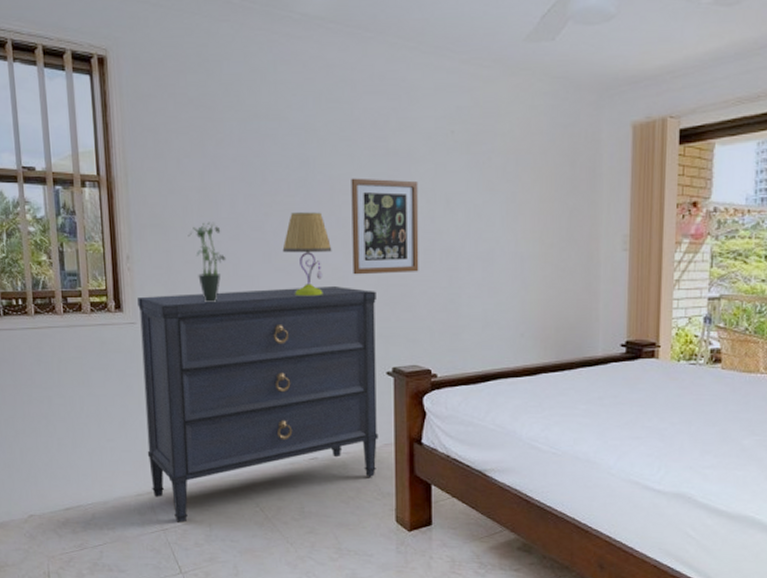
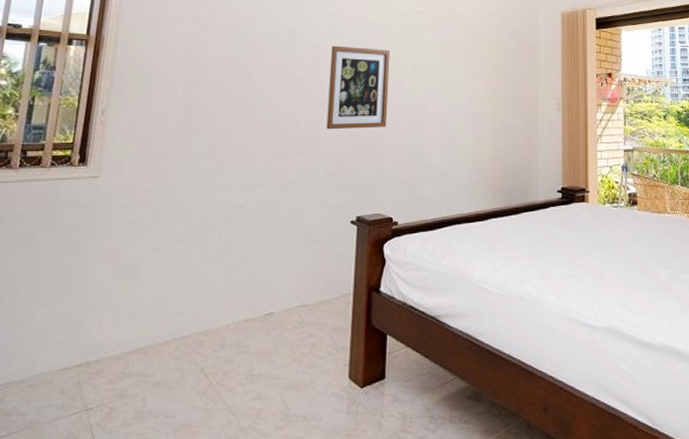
dresser: present [137,287,378,523] -> none [82,140,346,399]
potted plant: present [188,222,227,303] -> none [170,80,206,157]
table lamp: present [282,212,332,297] -> none [262,73,309,150]

